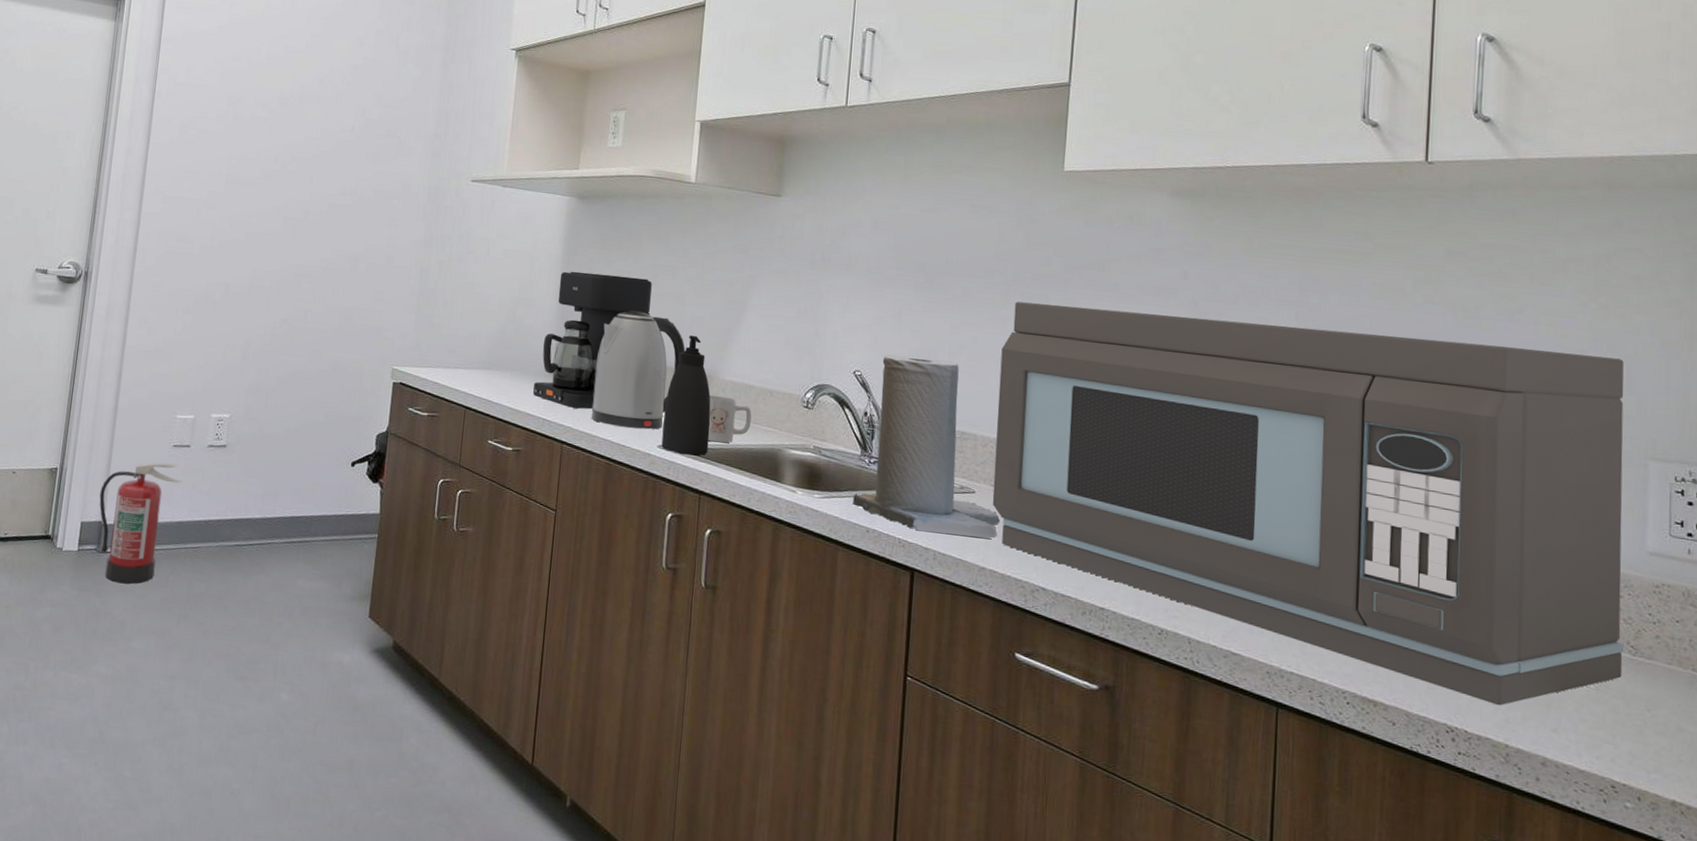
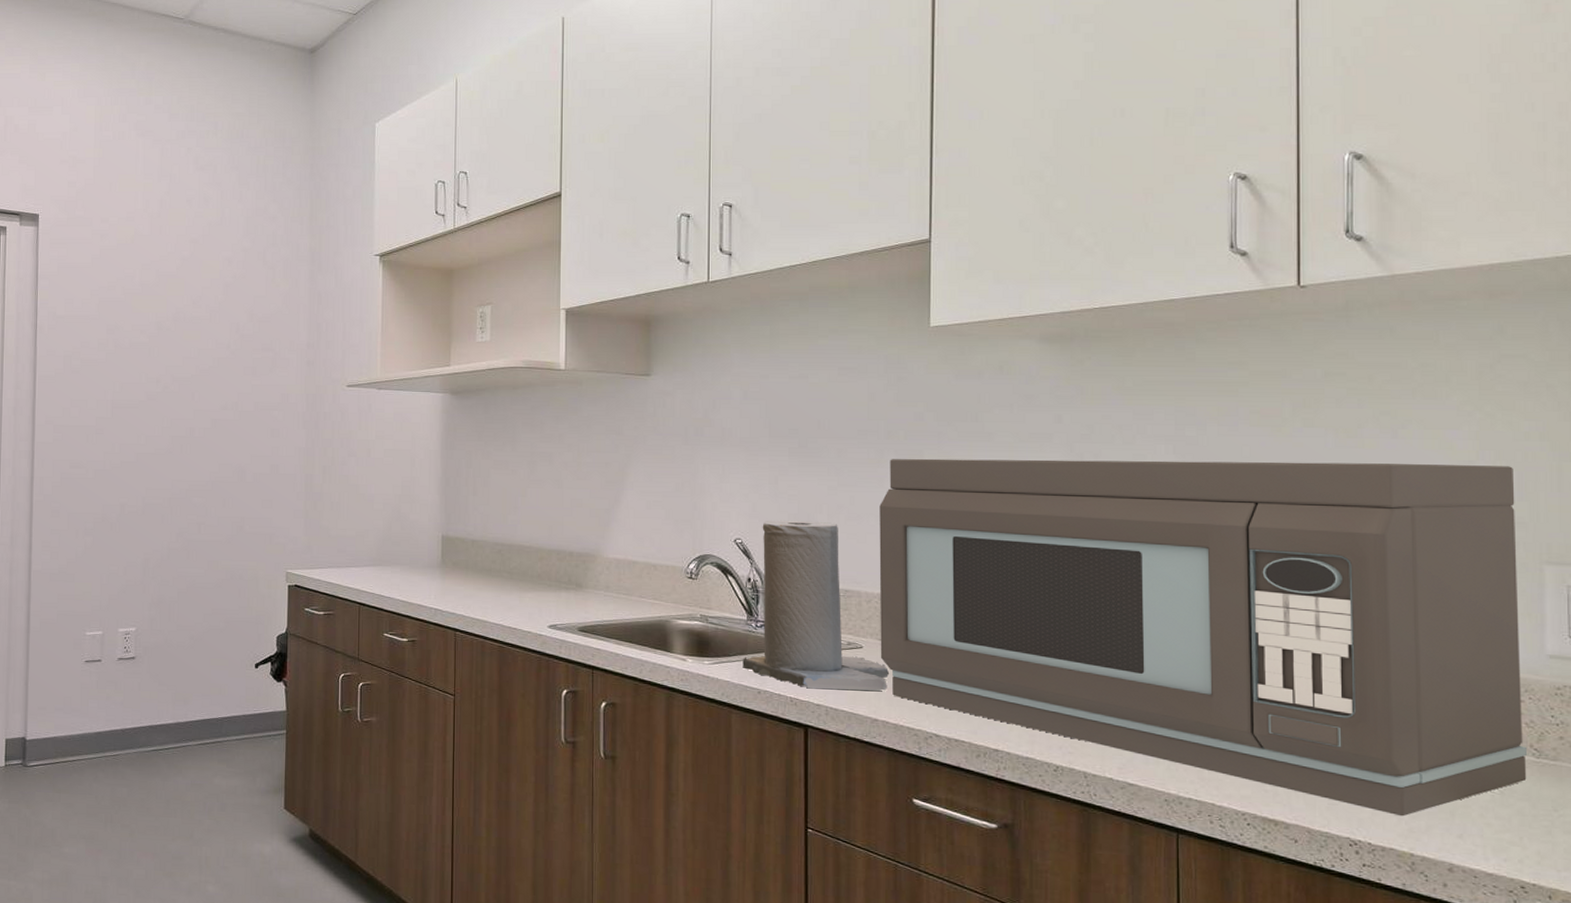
fire extinguisher: present [99,462,182,584] -> none [21,677,97,794]
coffee maker: present [533,271,652,410] -> none [423,465,531,597]
kettle: present [591,310,686,430] -> none [481,498,568,611]
soap dispenser: present [661,335,711,456] -> none [551,517,598,633]
mug: present [708,394,752,443] -> none [594,573,637,619]

